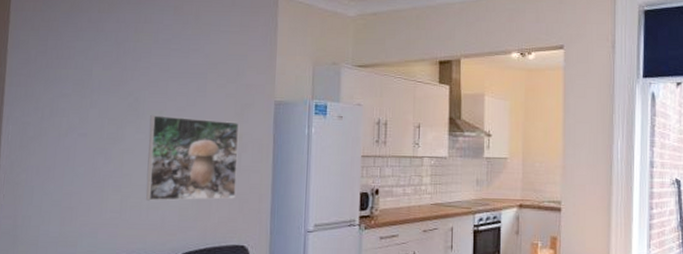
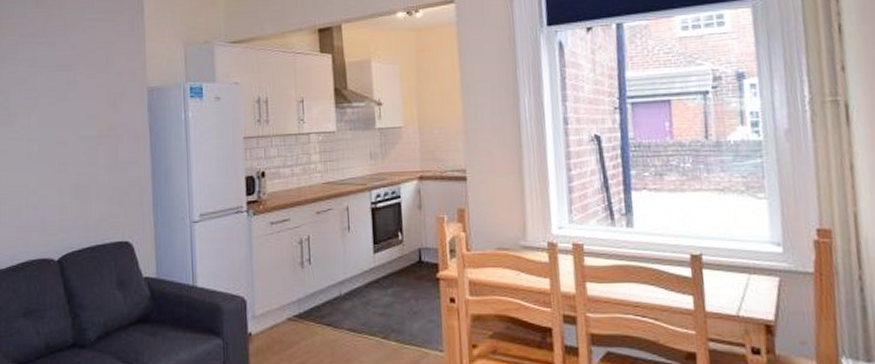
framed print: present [146,115,239,201] -> none [21,112,115,202]

